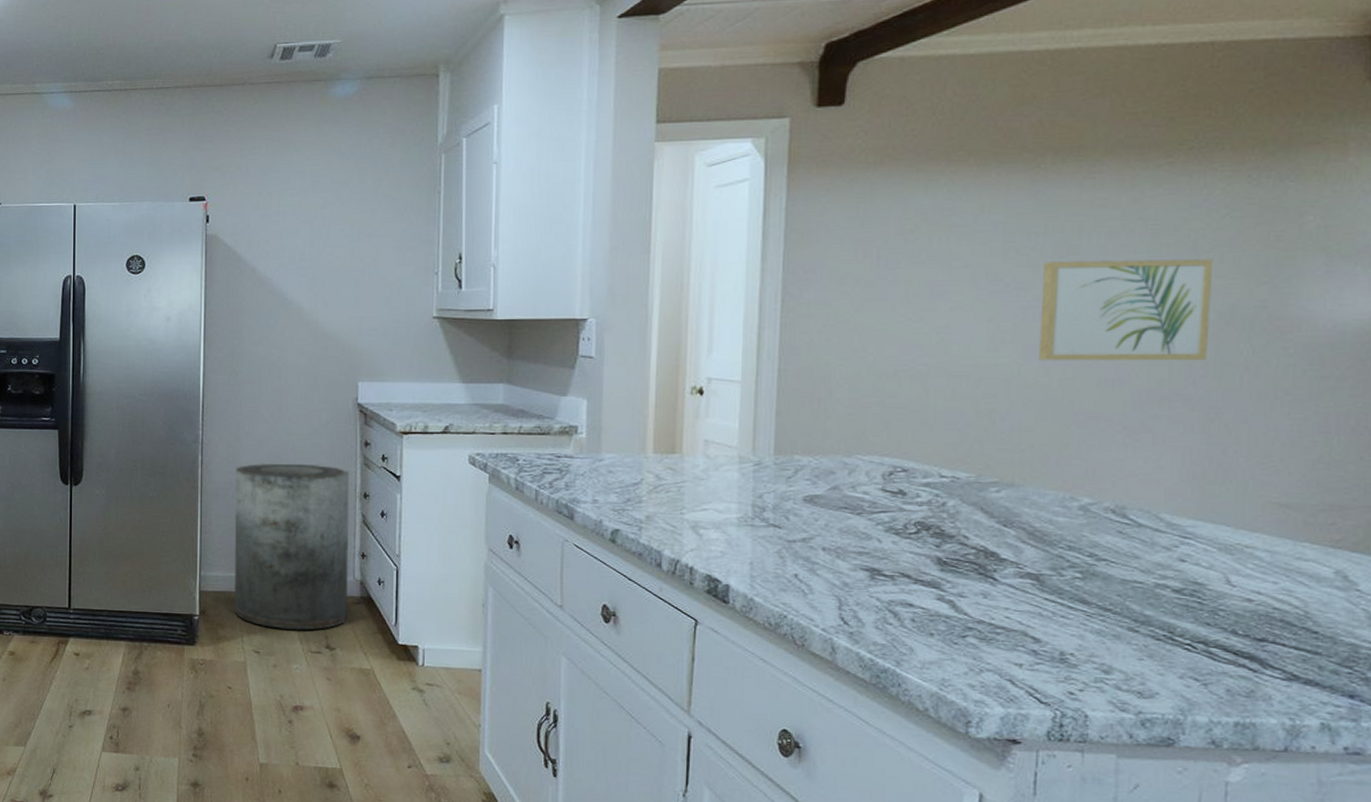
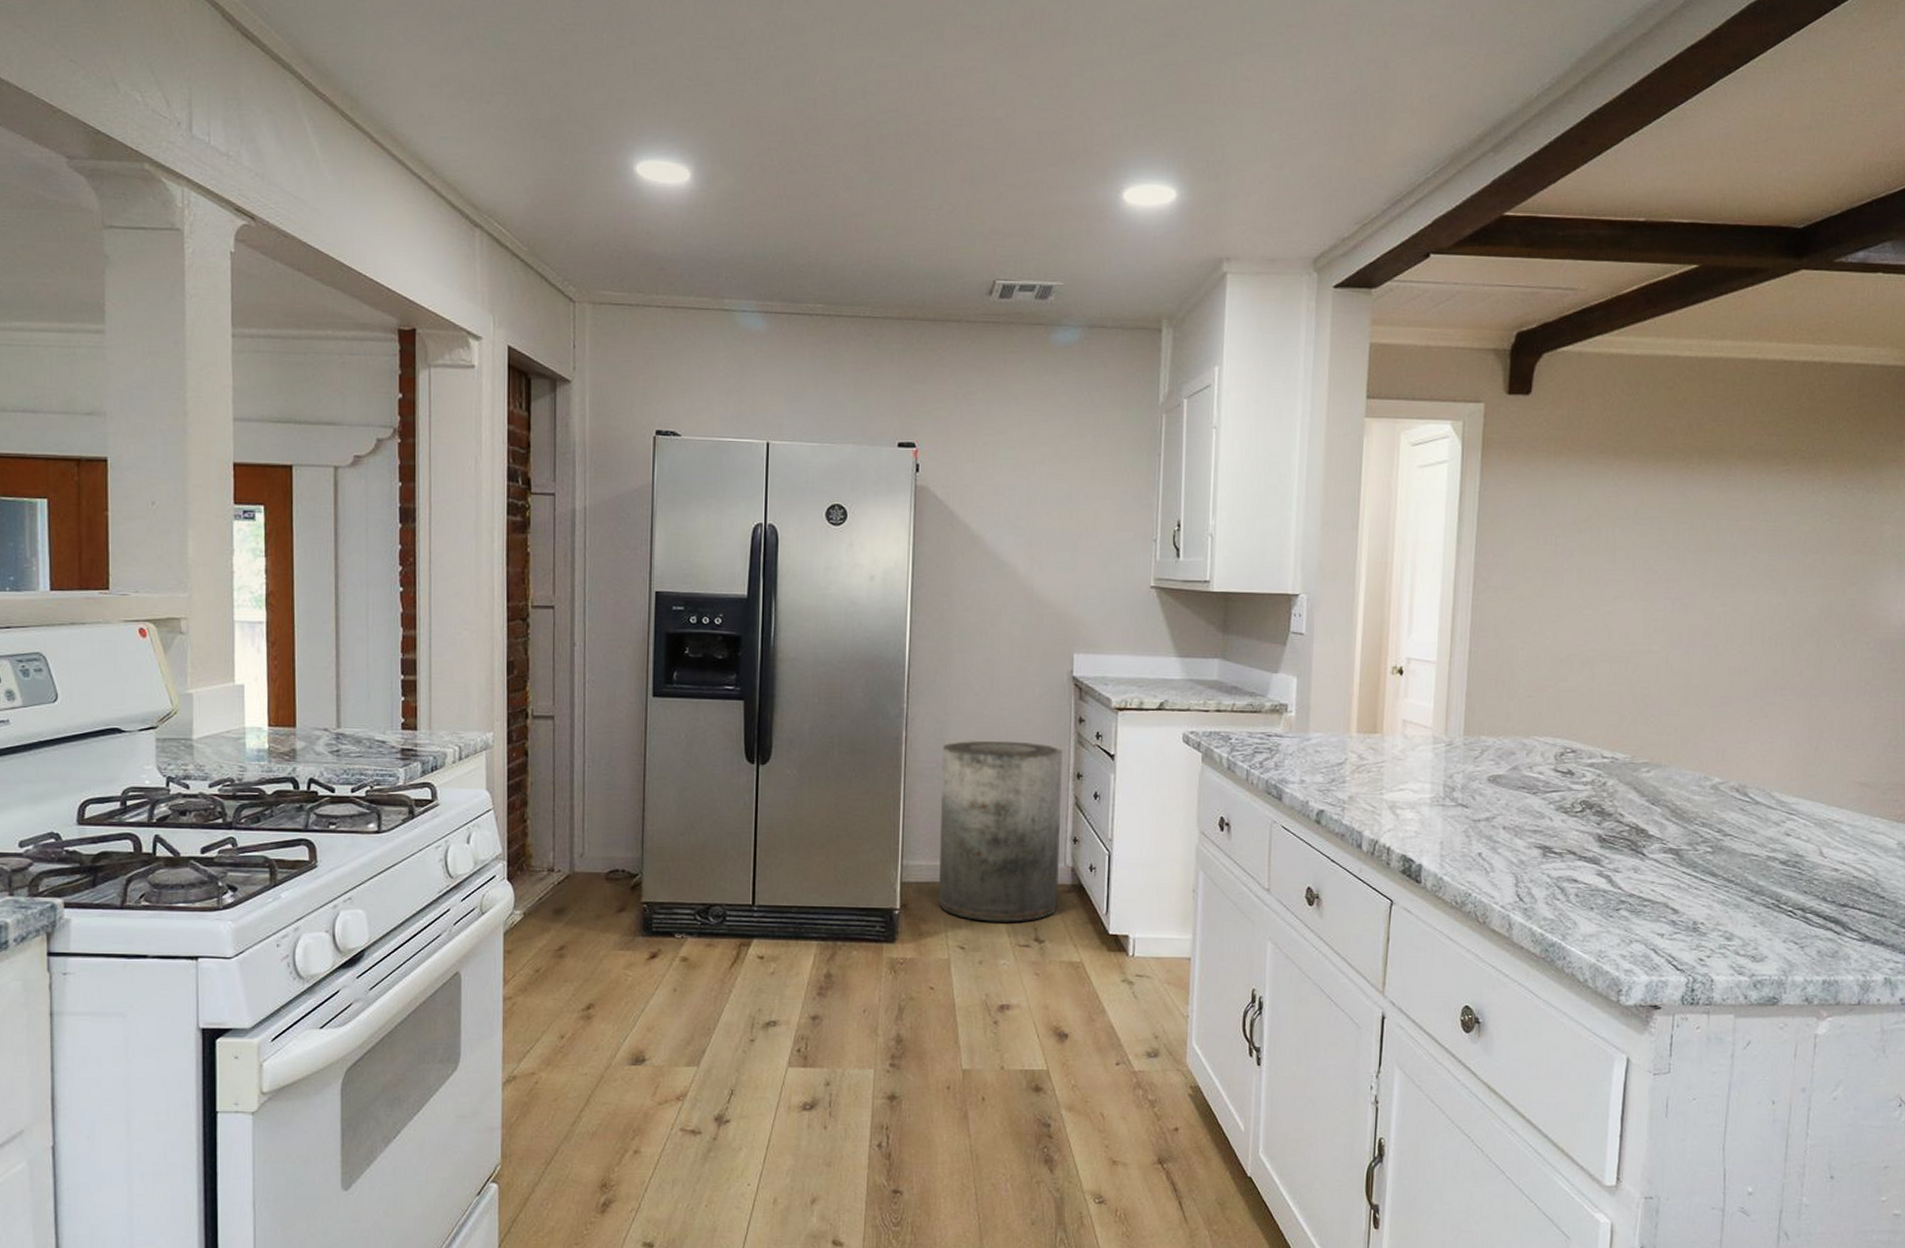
wall art: present [1039,259,1212,361] -> none [1683,556,1817,653]

